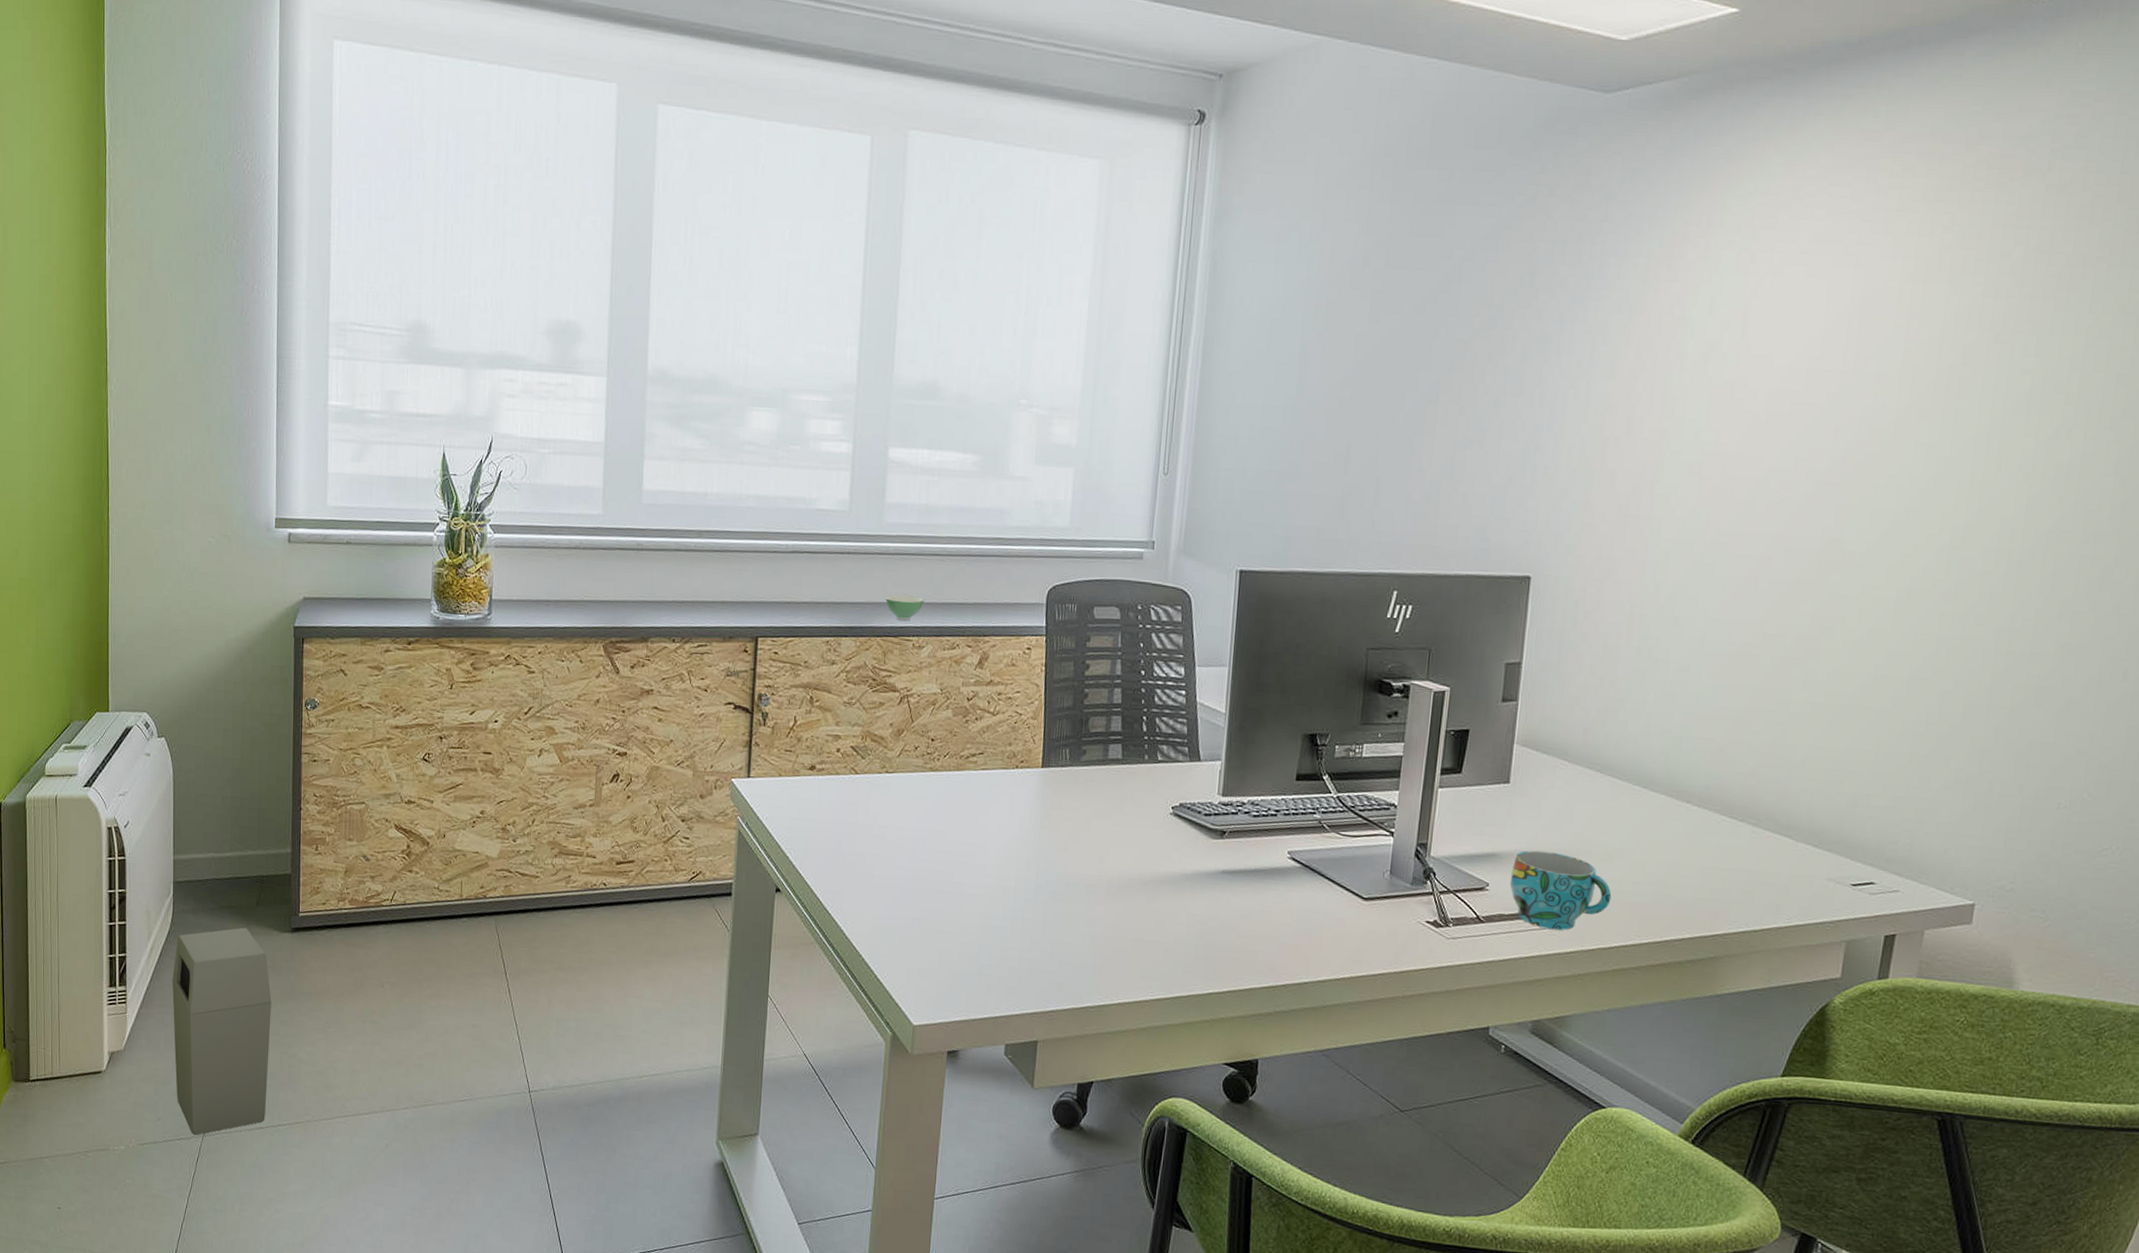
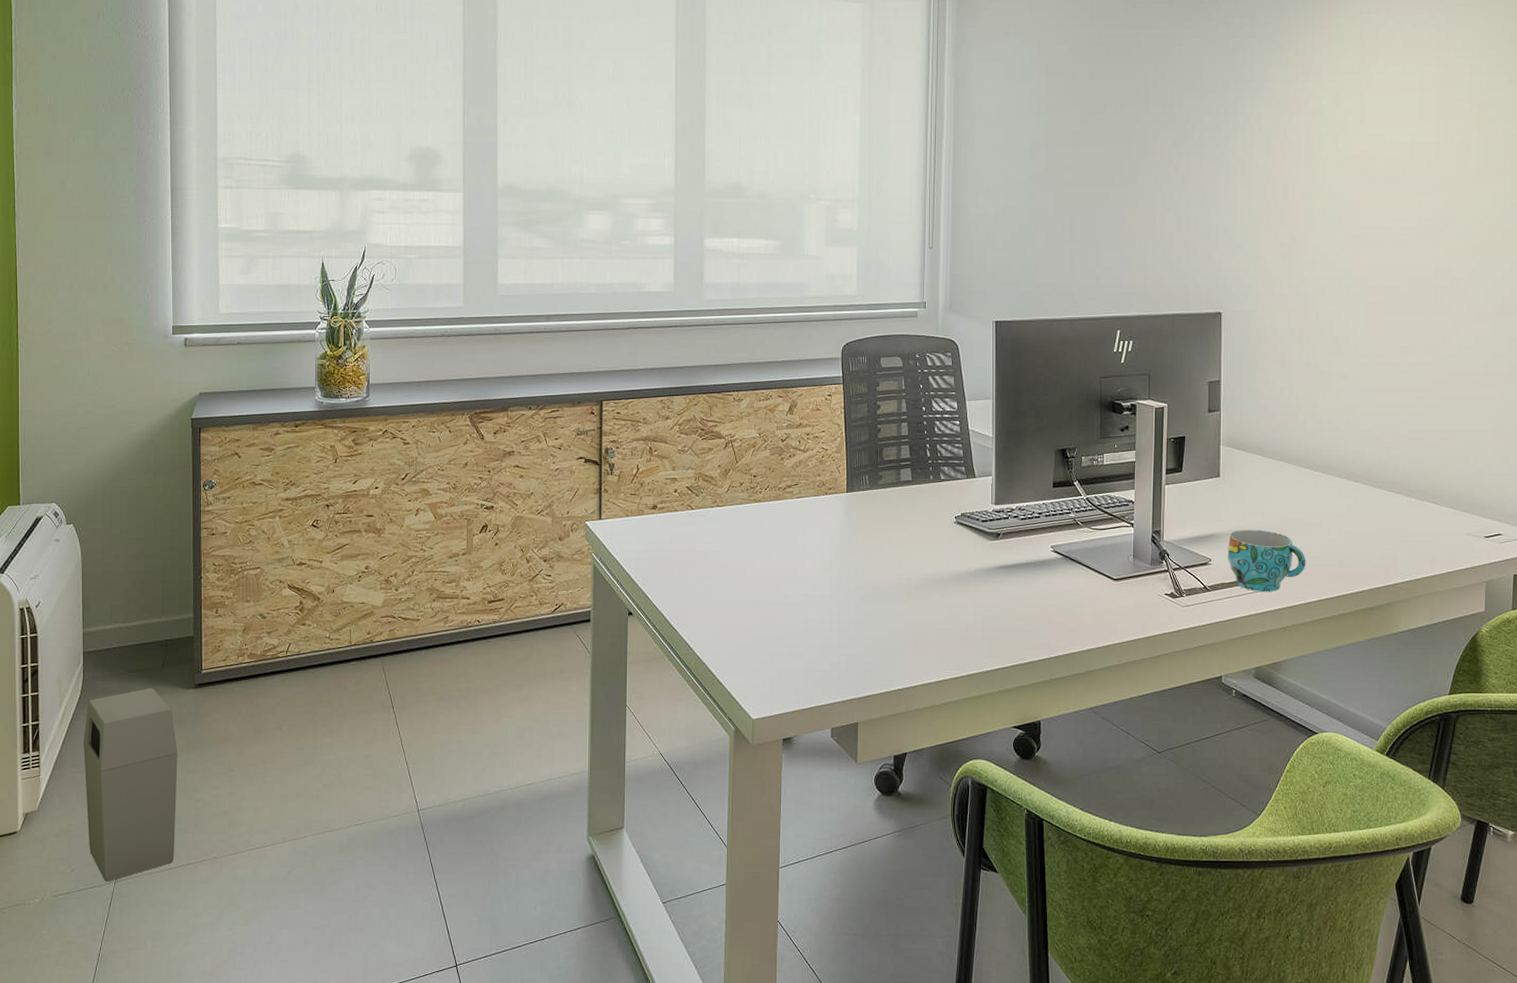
bowl: present [885,594,925,622] -> none [708,357,741,380]

